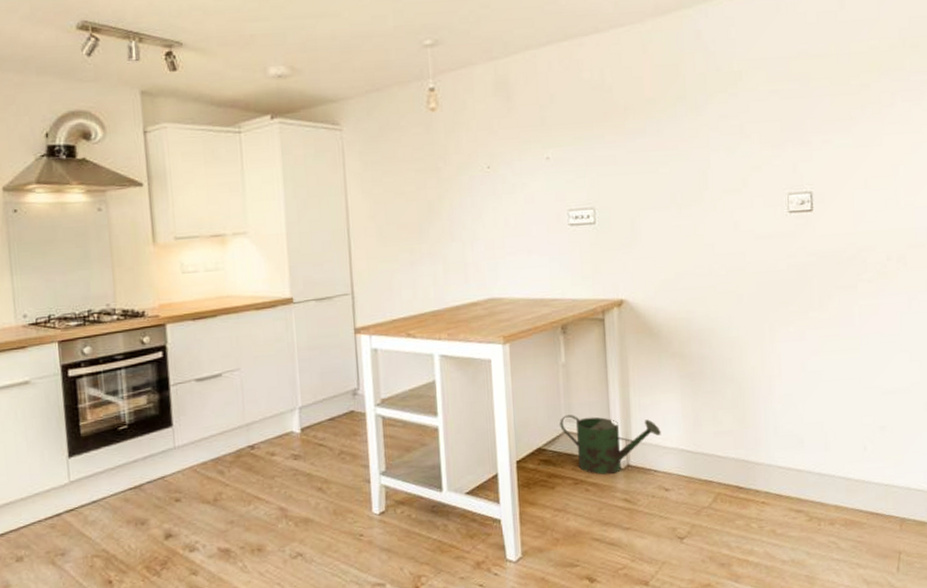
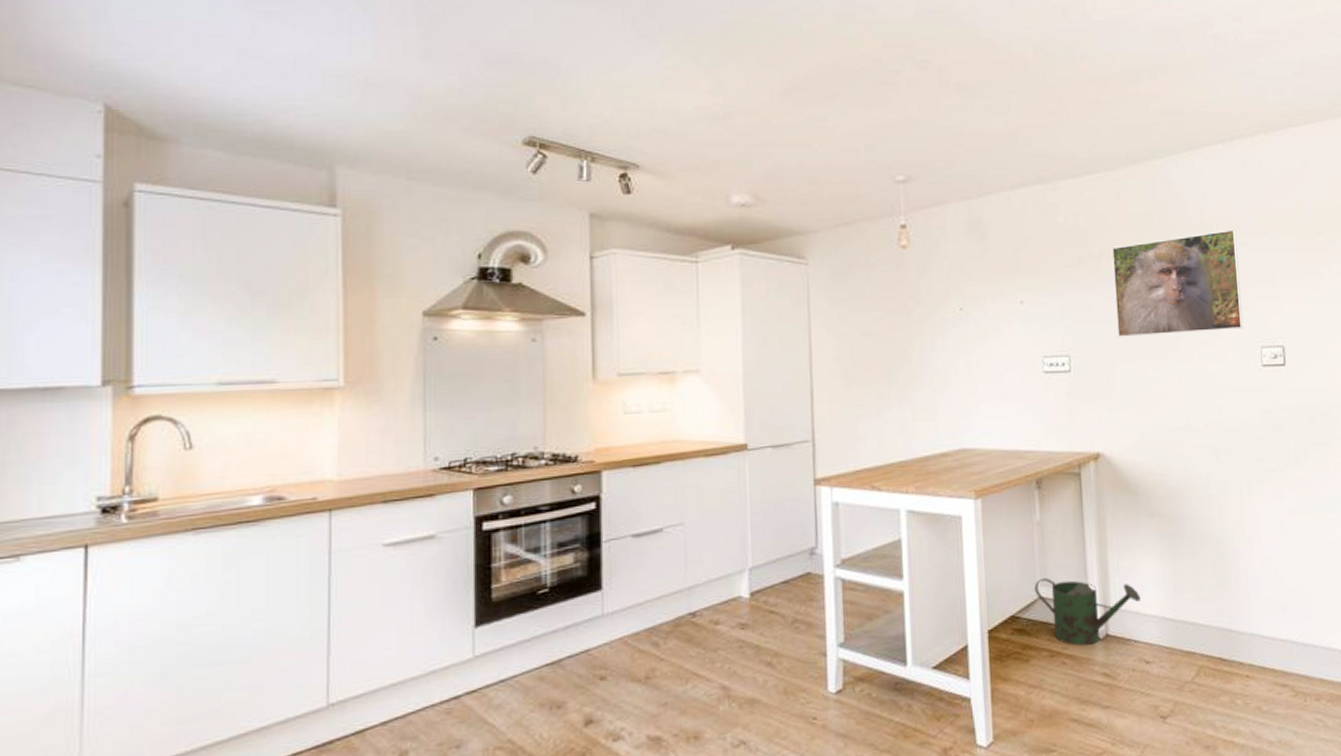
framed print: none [637,77,771,189] -> present [1111,229,1244,337]

